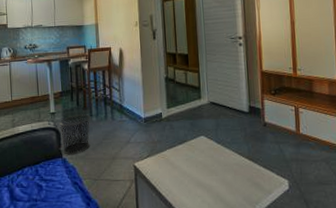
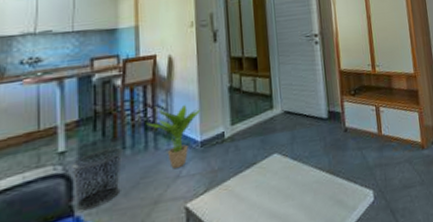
potted plant: none [105,89,145,136] -> present [146,105,202,169]

